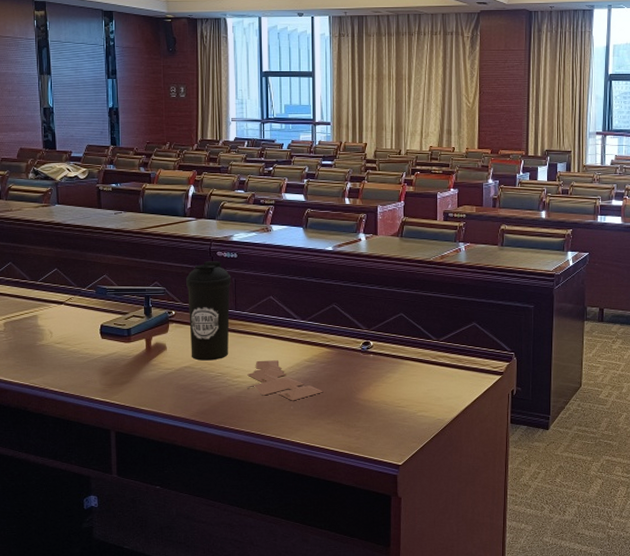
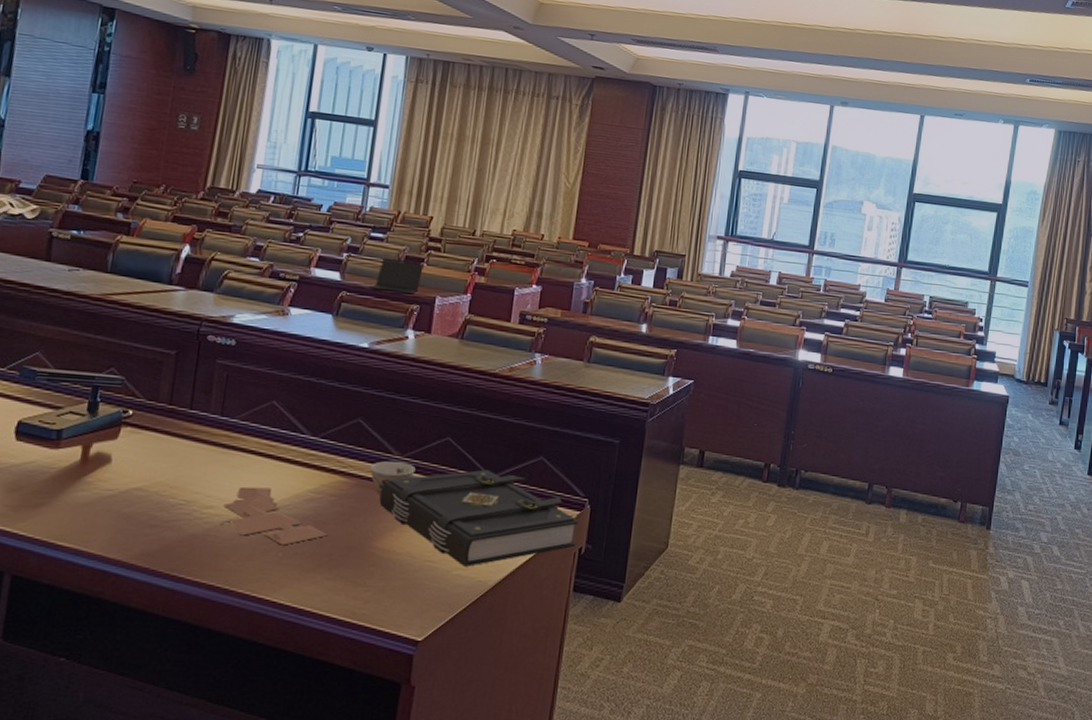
water bottle: present [186,261,231,361] -> none [145,346,223,482]
laptop: none [327,179,365,206] -> present [370,257,424,295]
teacup: none [346,334,385,359] -> present [369,460,421,494]
spell book: none [357,335,509,409] -> present [379,469,579,567]

